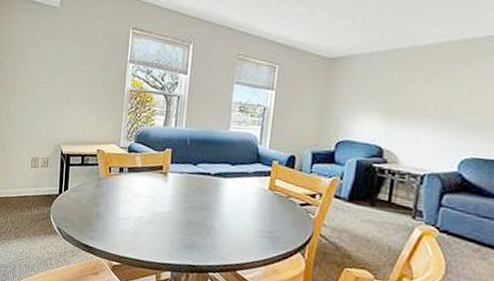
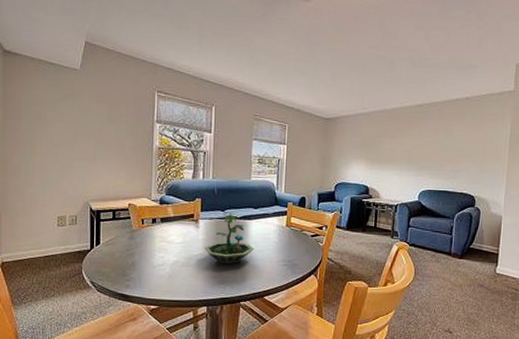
terrarium: none [171,166,228,228] -> present [204,212,254,265]

